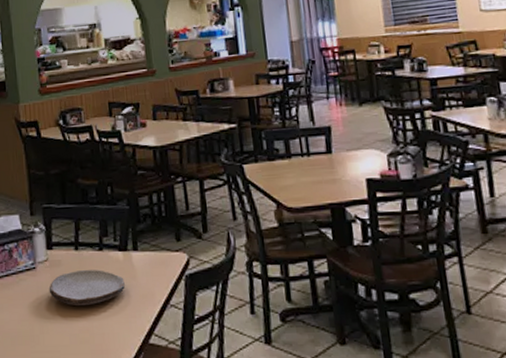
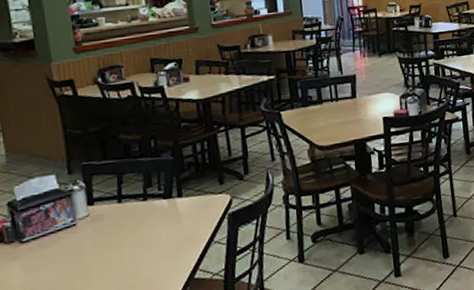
plate: present [49,269,125,305] -> none [91,218,170,255]

